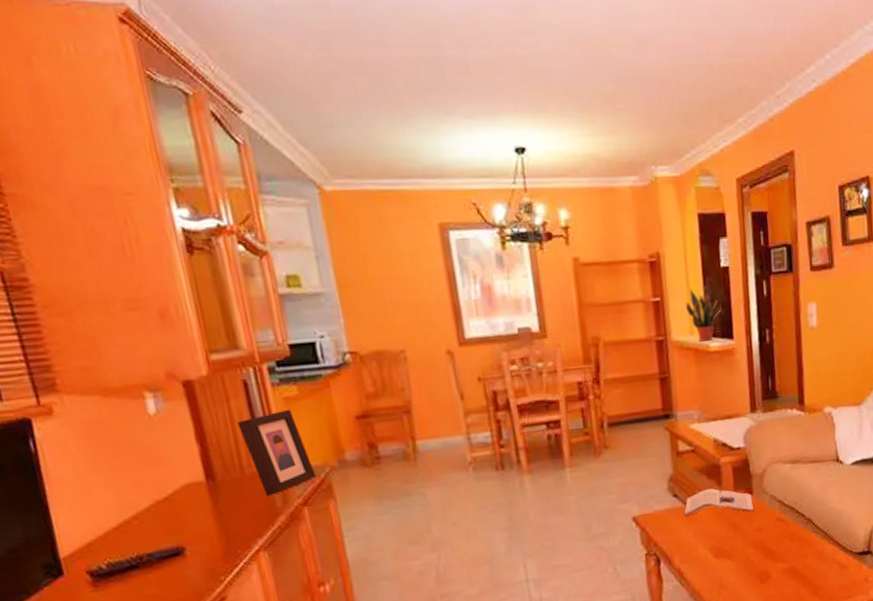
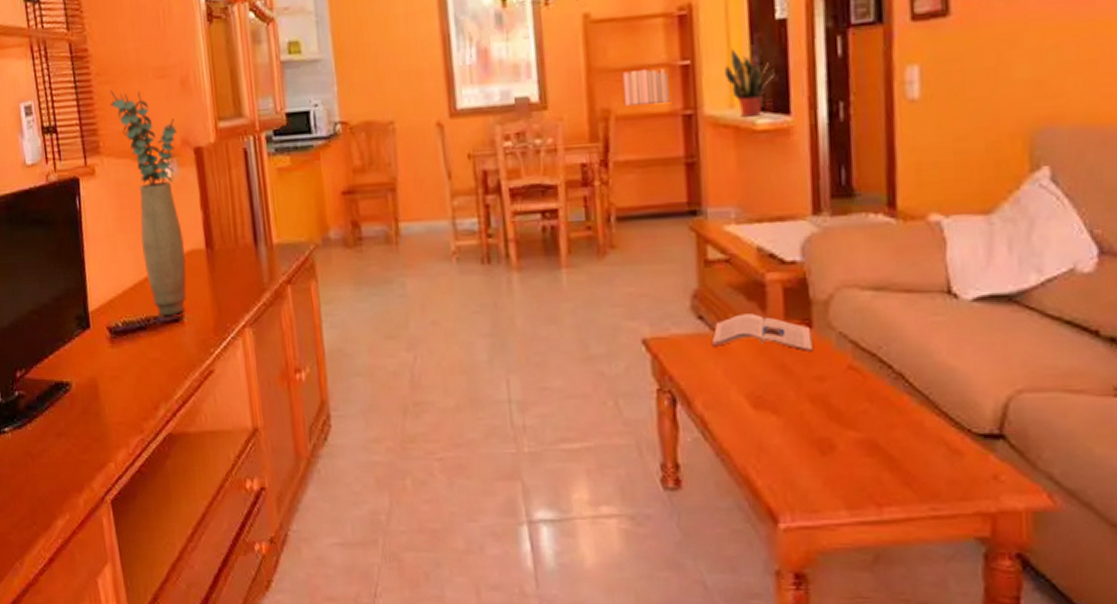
vase: none [65,323,187,553] -> present [110,90,187,317]
picture frame: present [236,409,317,496] -> none [235,180,301,270]
books: none [607,304,646,334] -> present [622,68,670,106]

